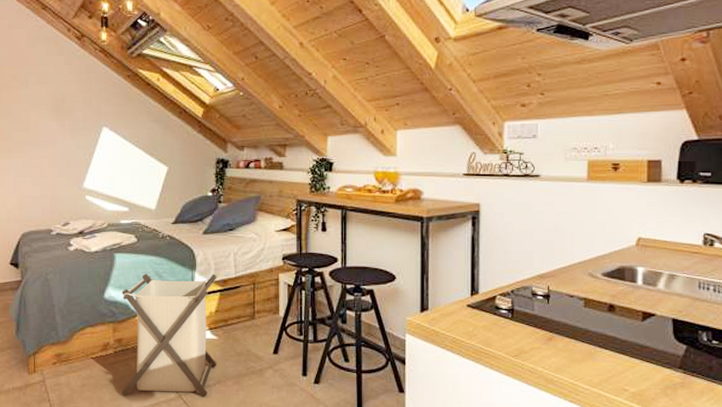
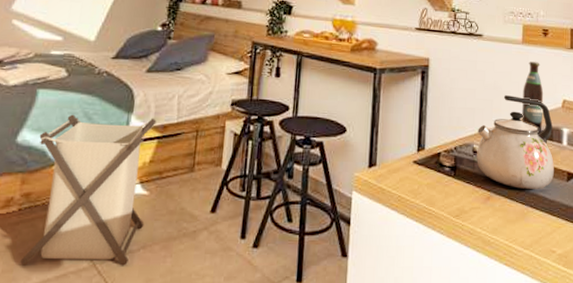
kettle: none [536,236,627,330] -> present [476,95,555,190]
bottle: none [588,199,614,274] -> present [522,61,544,134]

